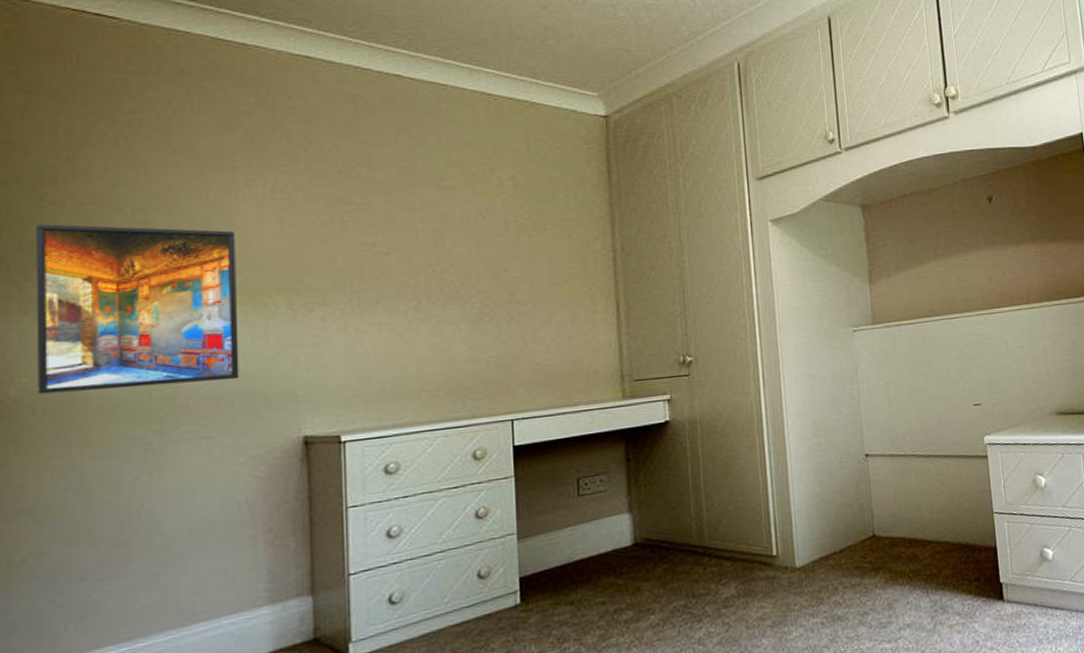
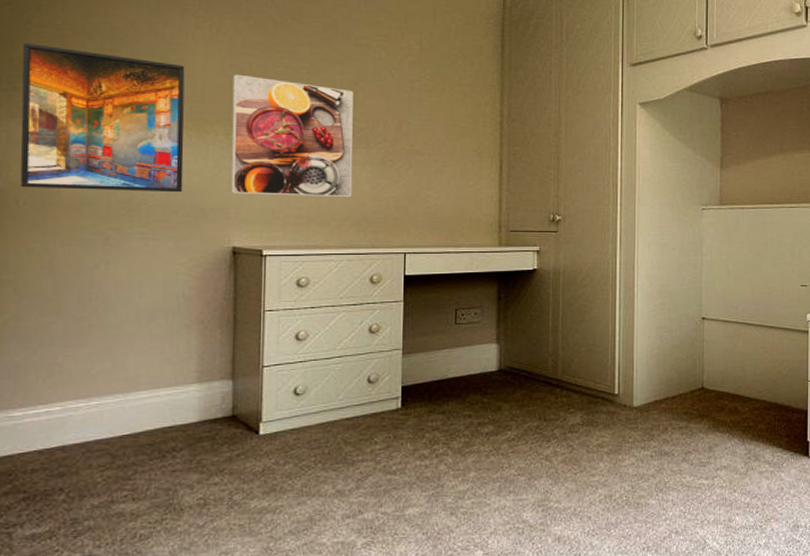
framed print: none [294,234,445,374] -> present [231,74,353,197]

